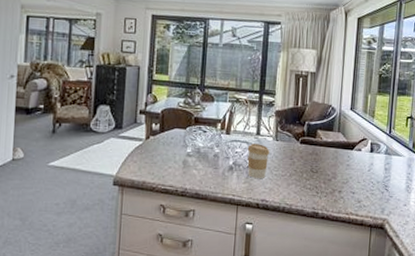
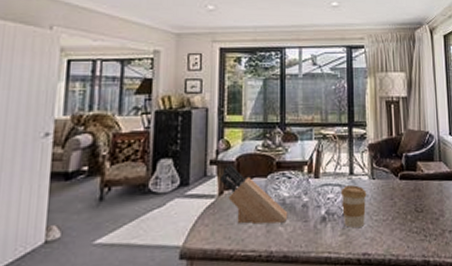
knife block: none [148,116,202,167] -> present [220,165,288,225]

